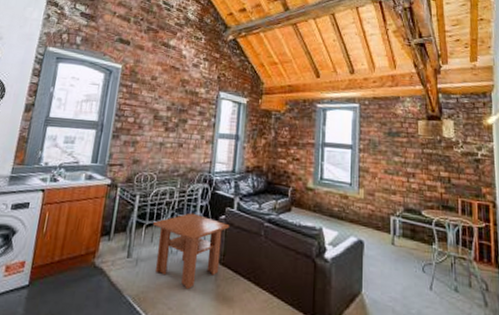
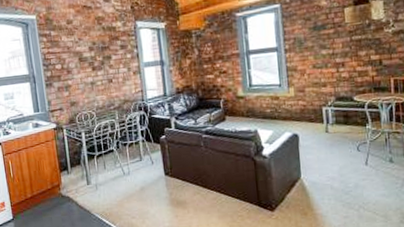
coffee table: present [153,212,230,290] -> none [103,138,171,201]

